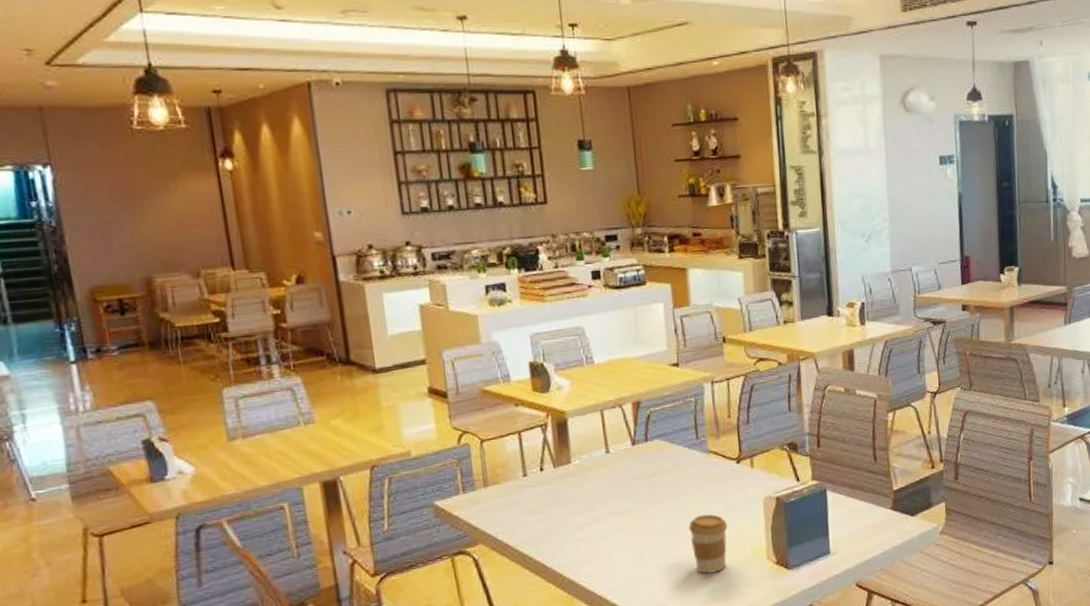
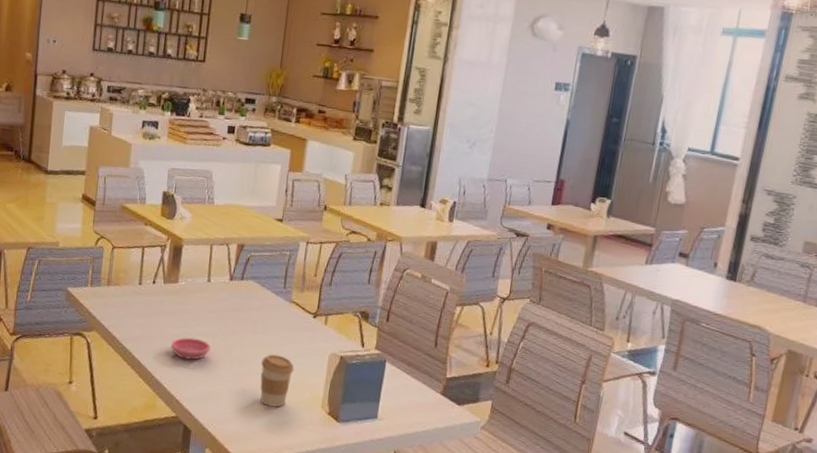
saucer: none [578,520,626,548] -> present [171,337,211,360]

